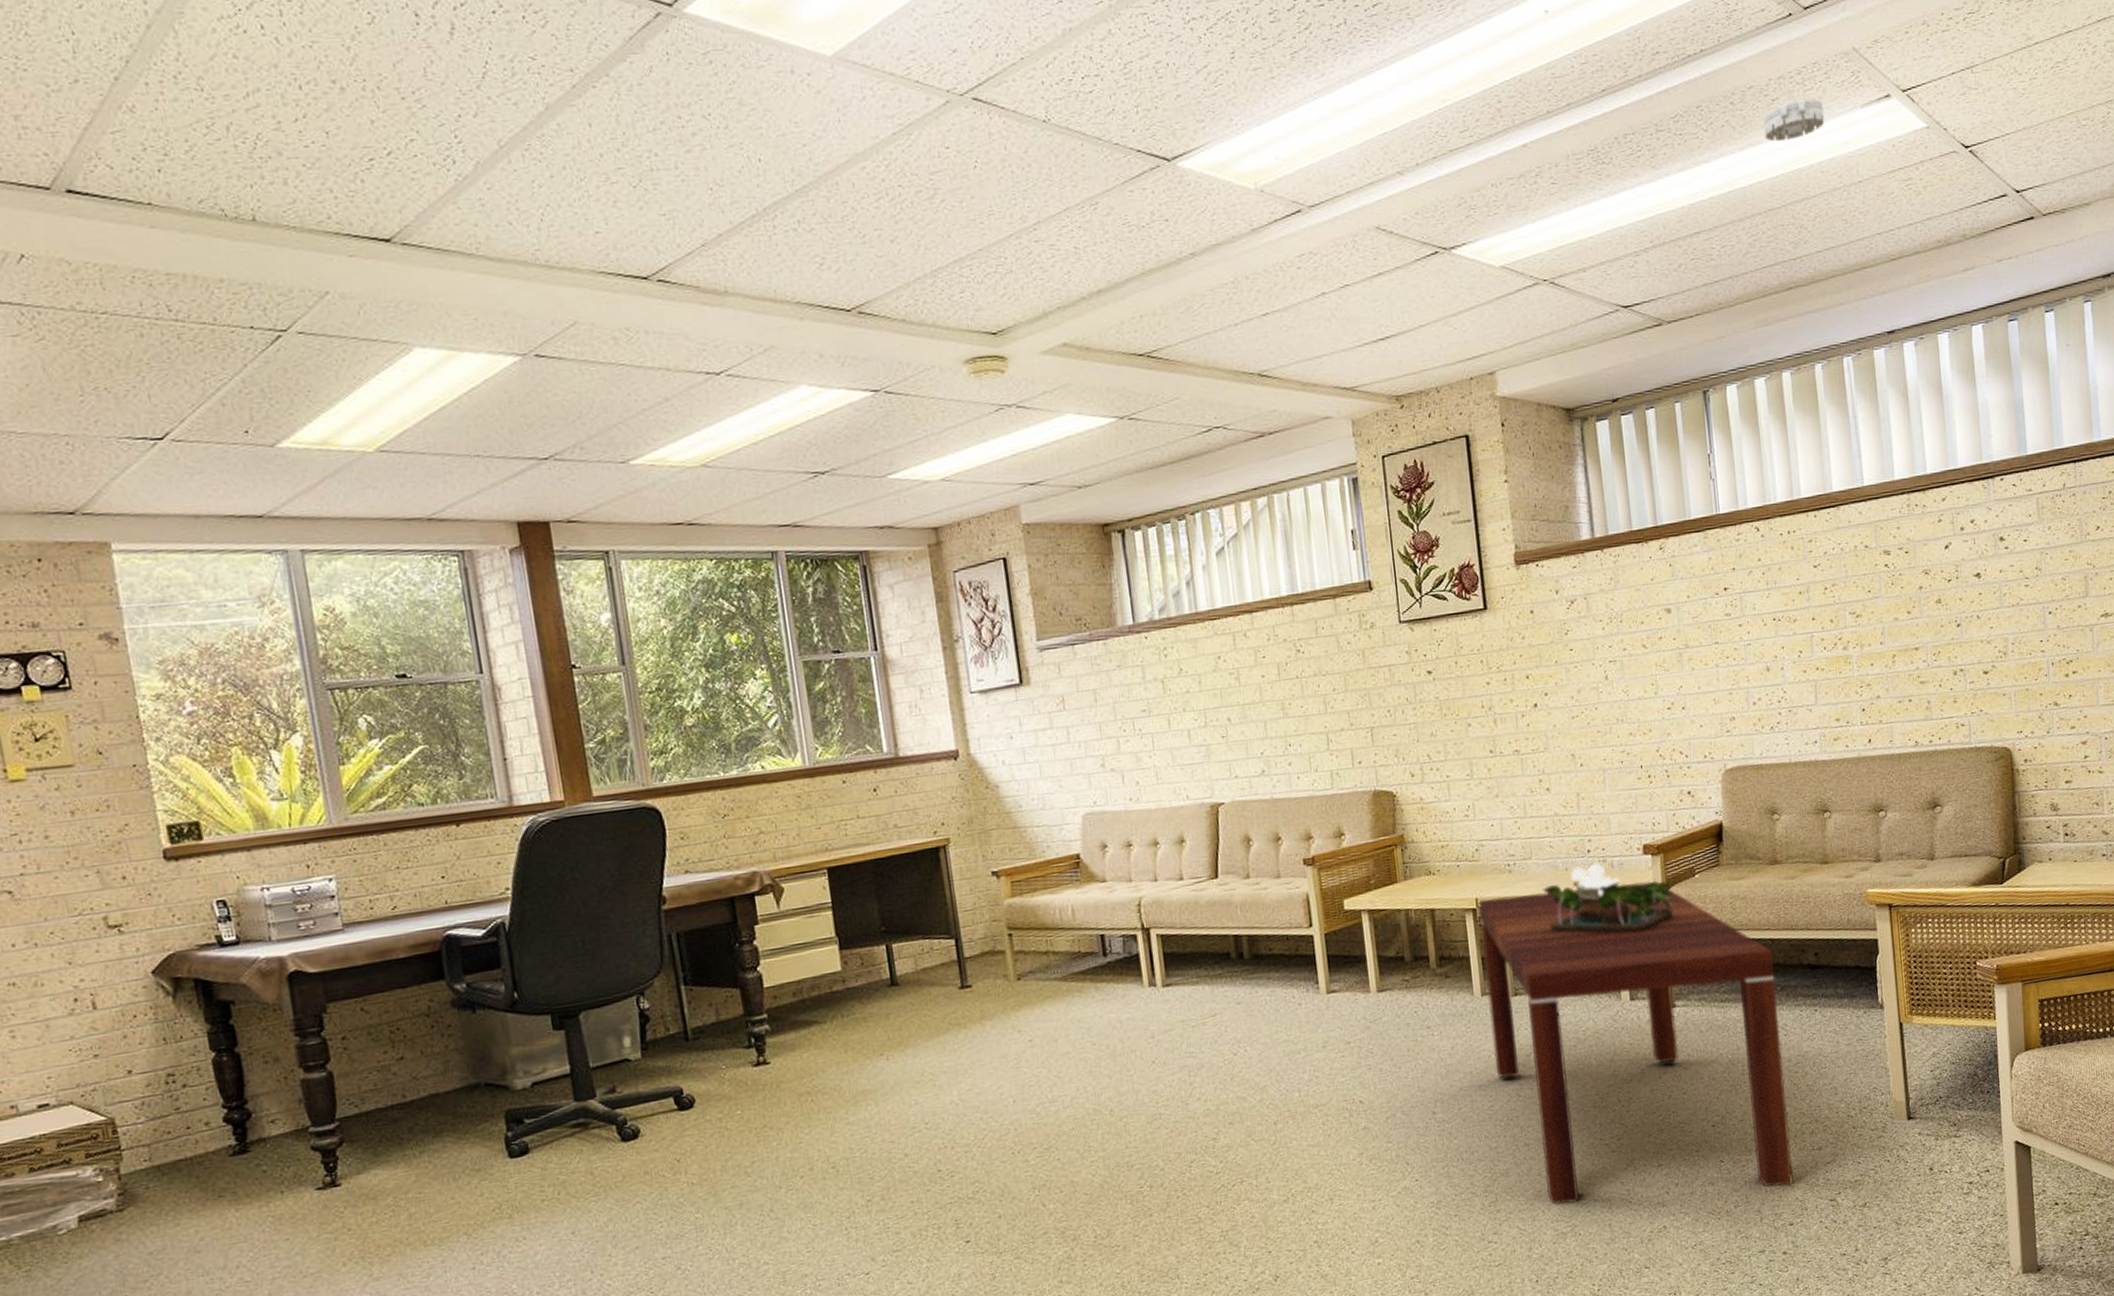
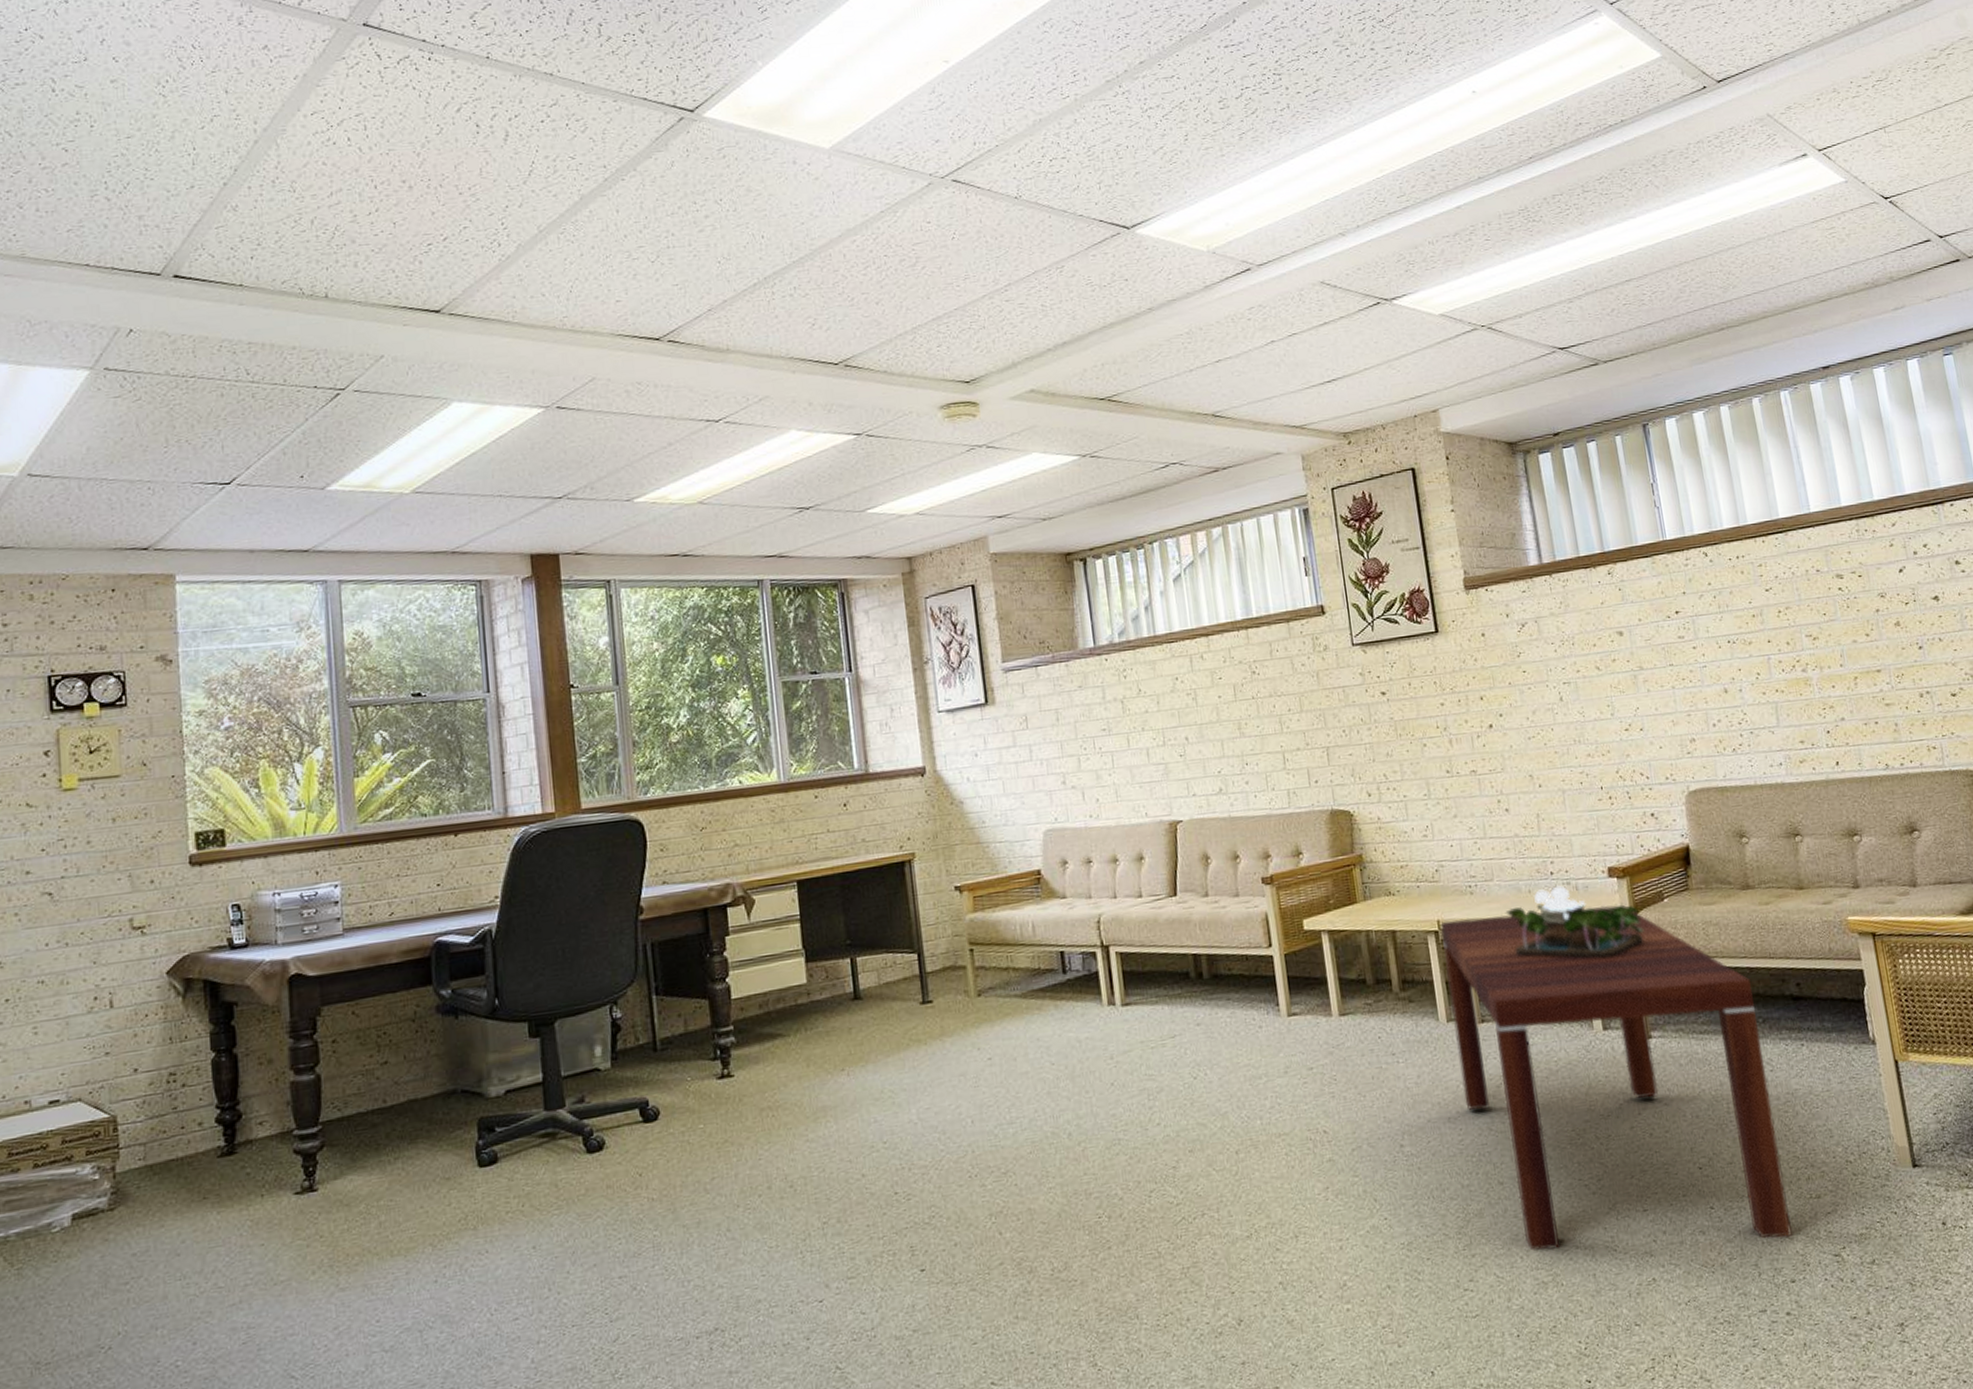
smoke detector: present [1763,99,1825,142] -> none [1685,160,1745,199]

